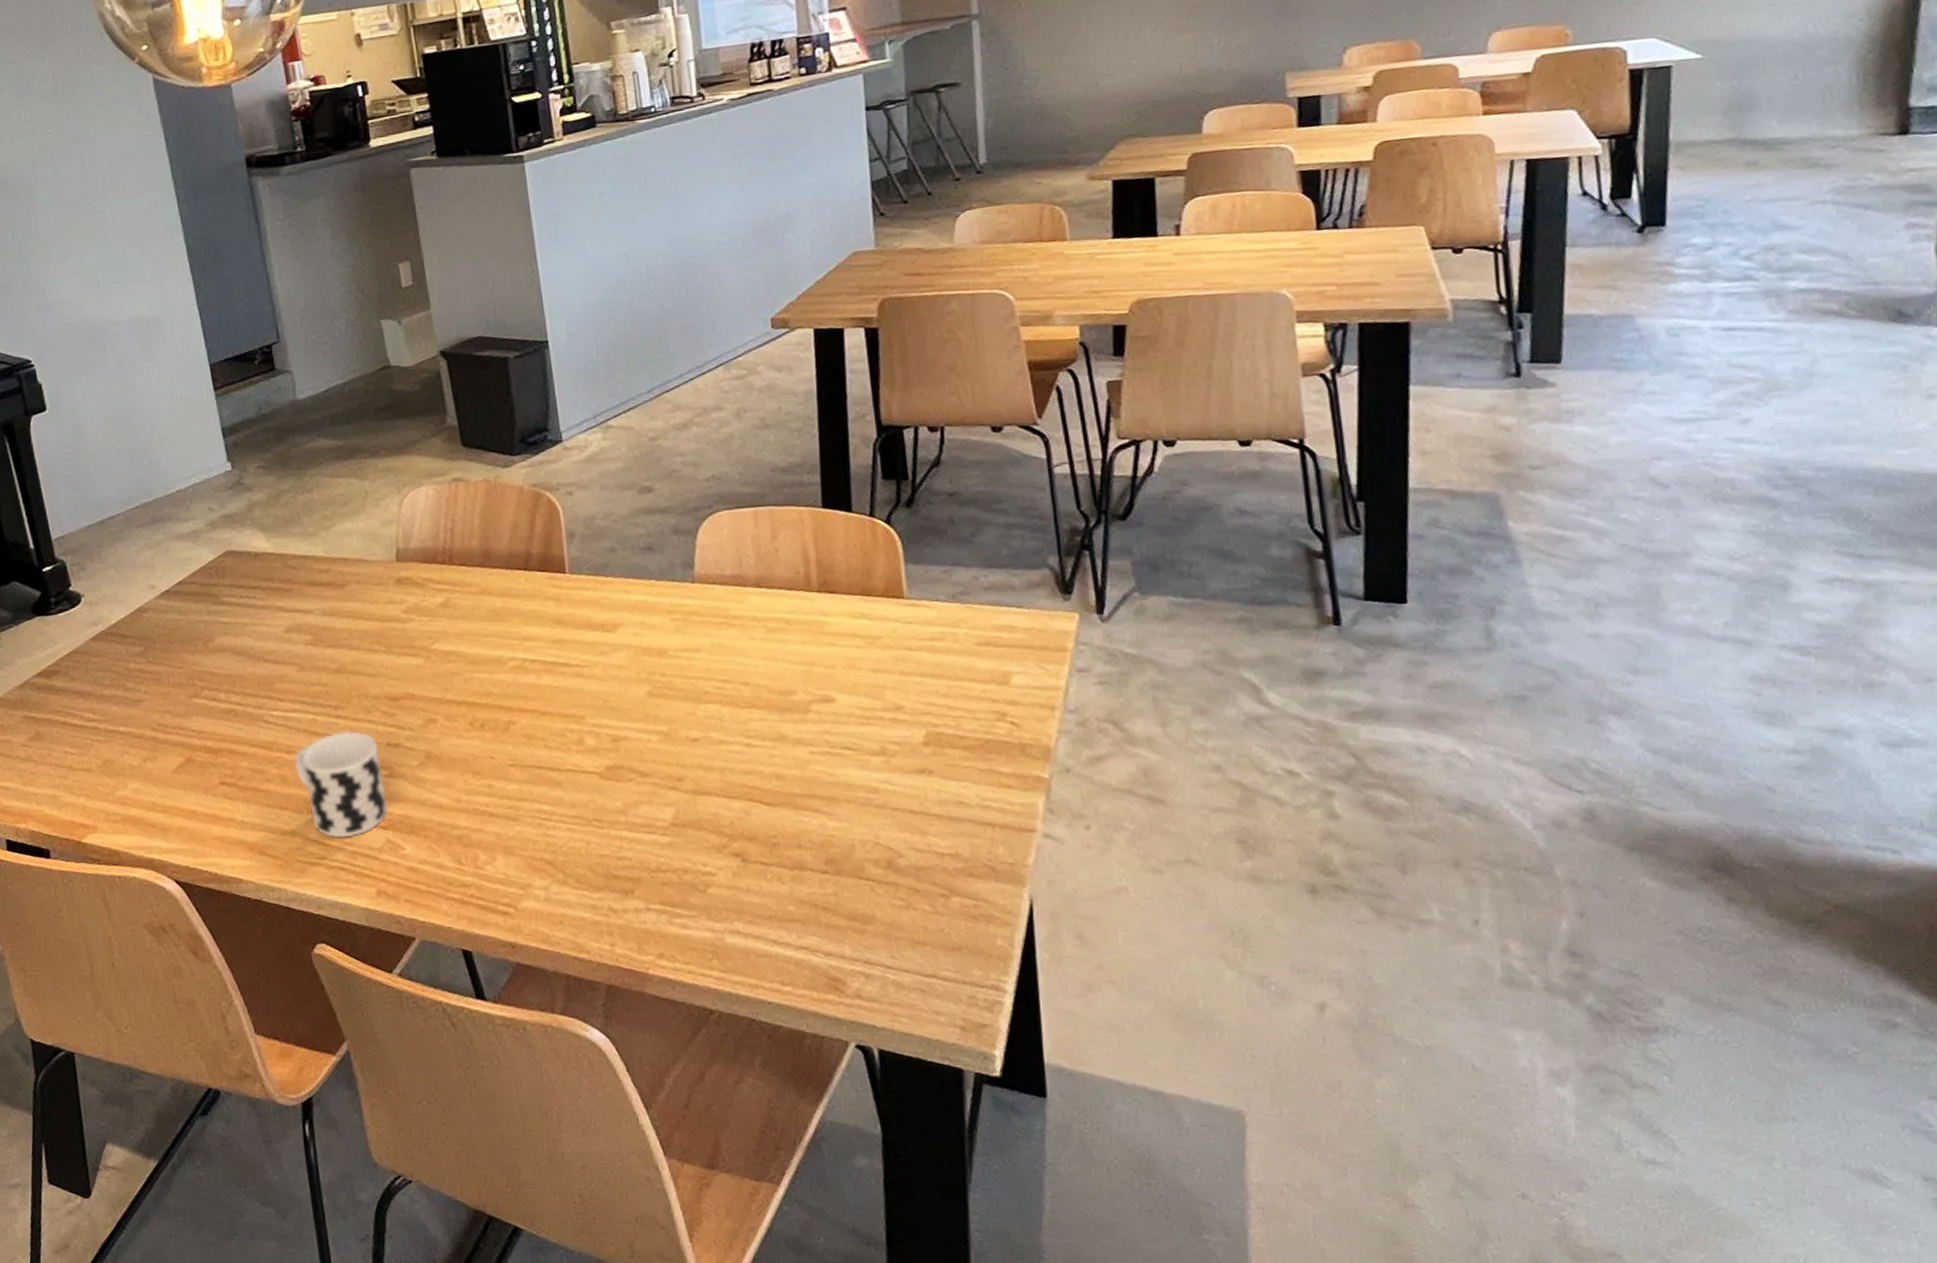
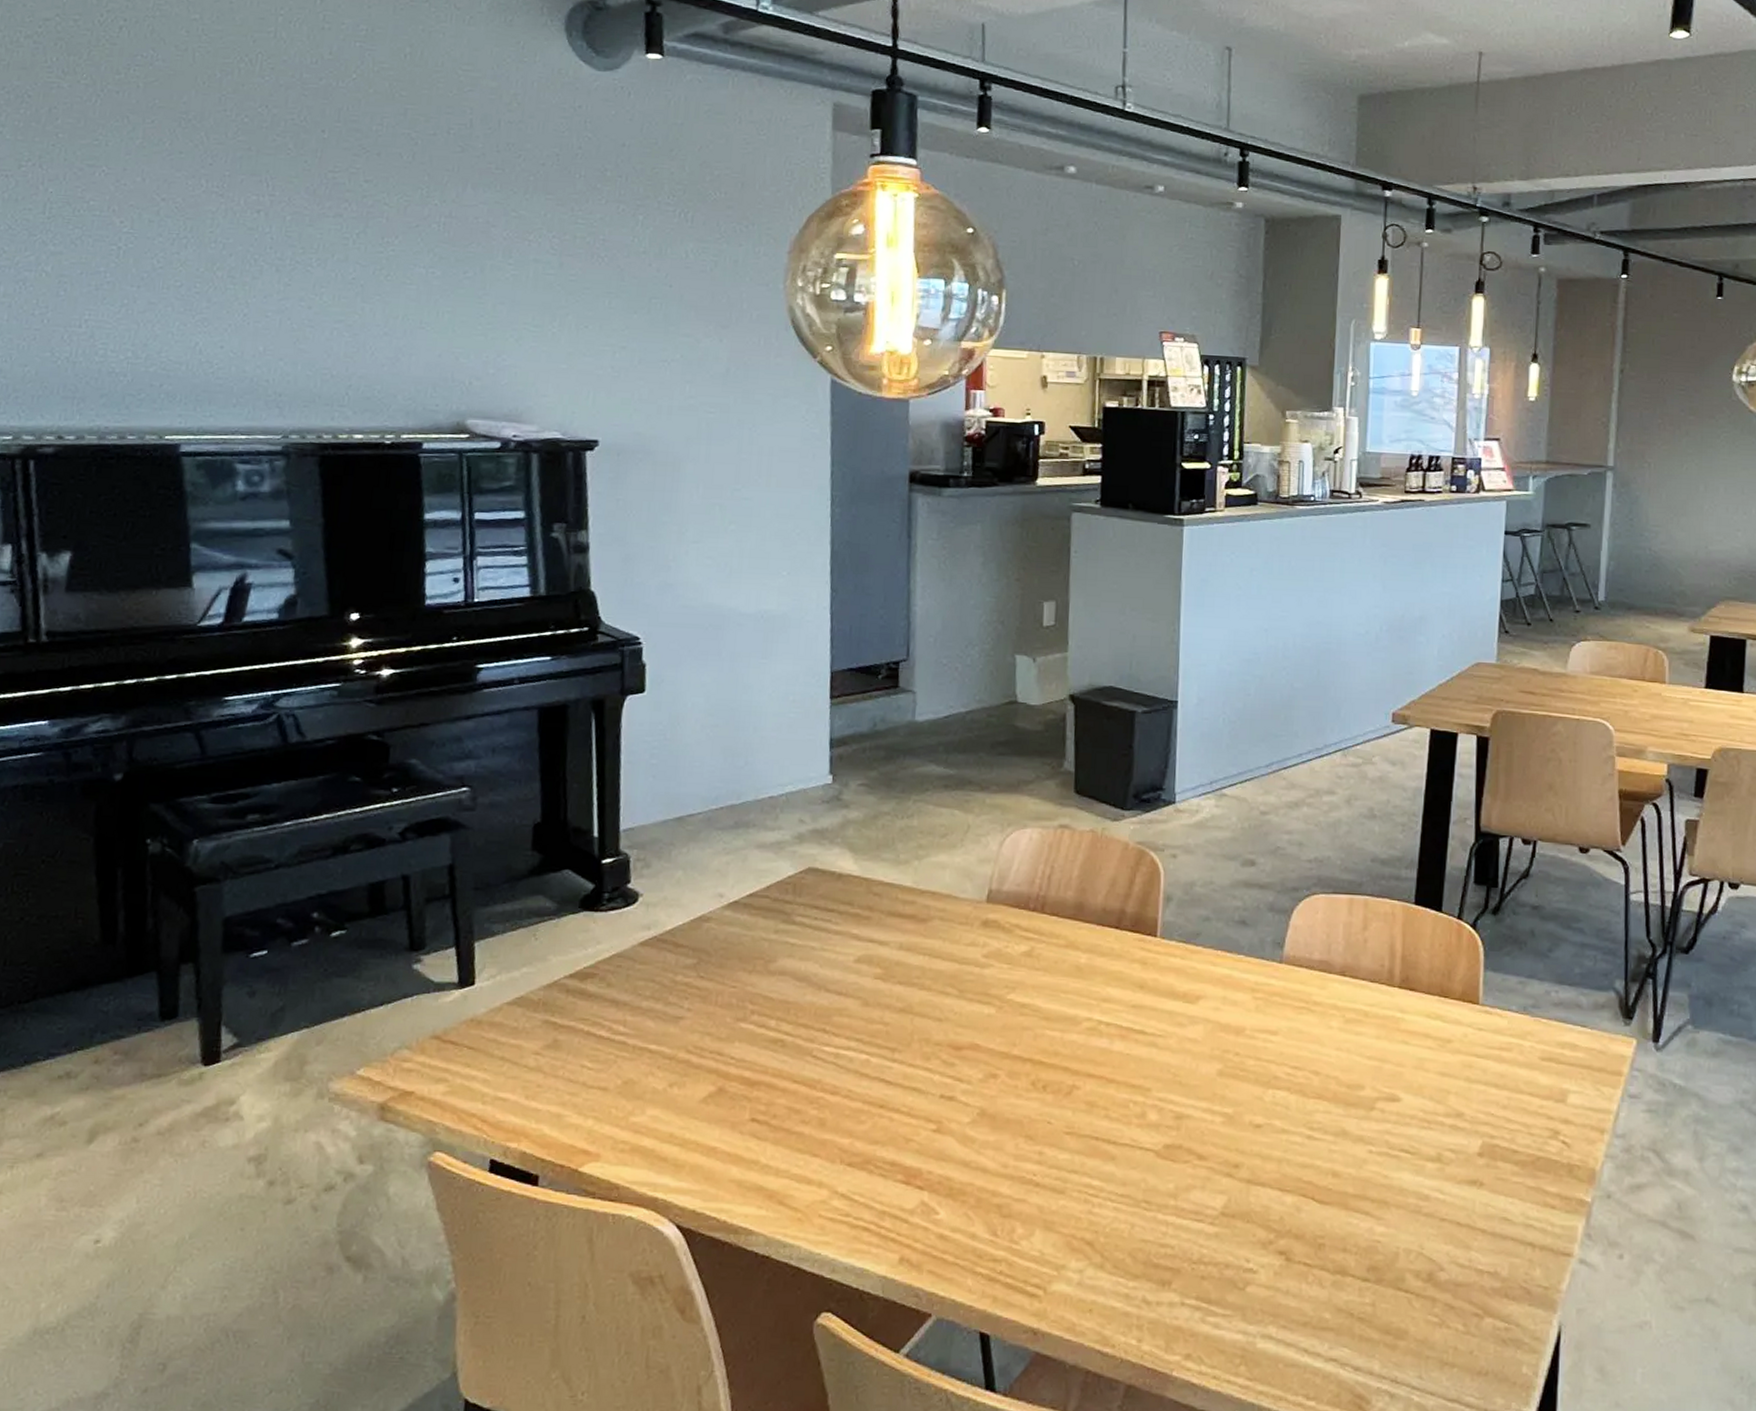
cup: present [295,730,388,838] -> none [837,1076,931,1194]

